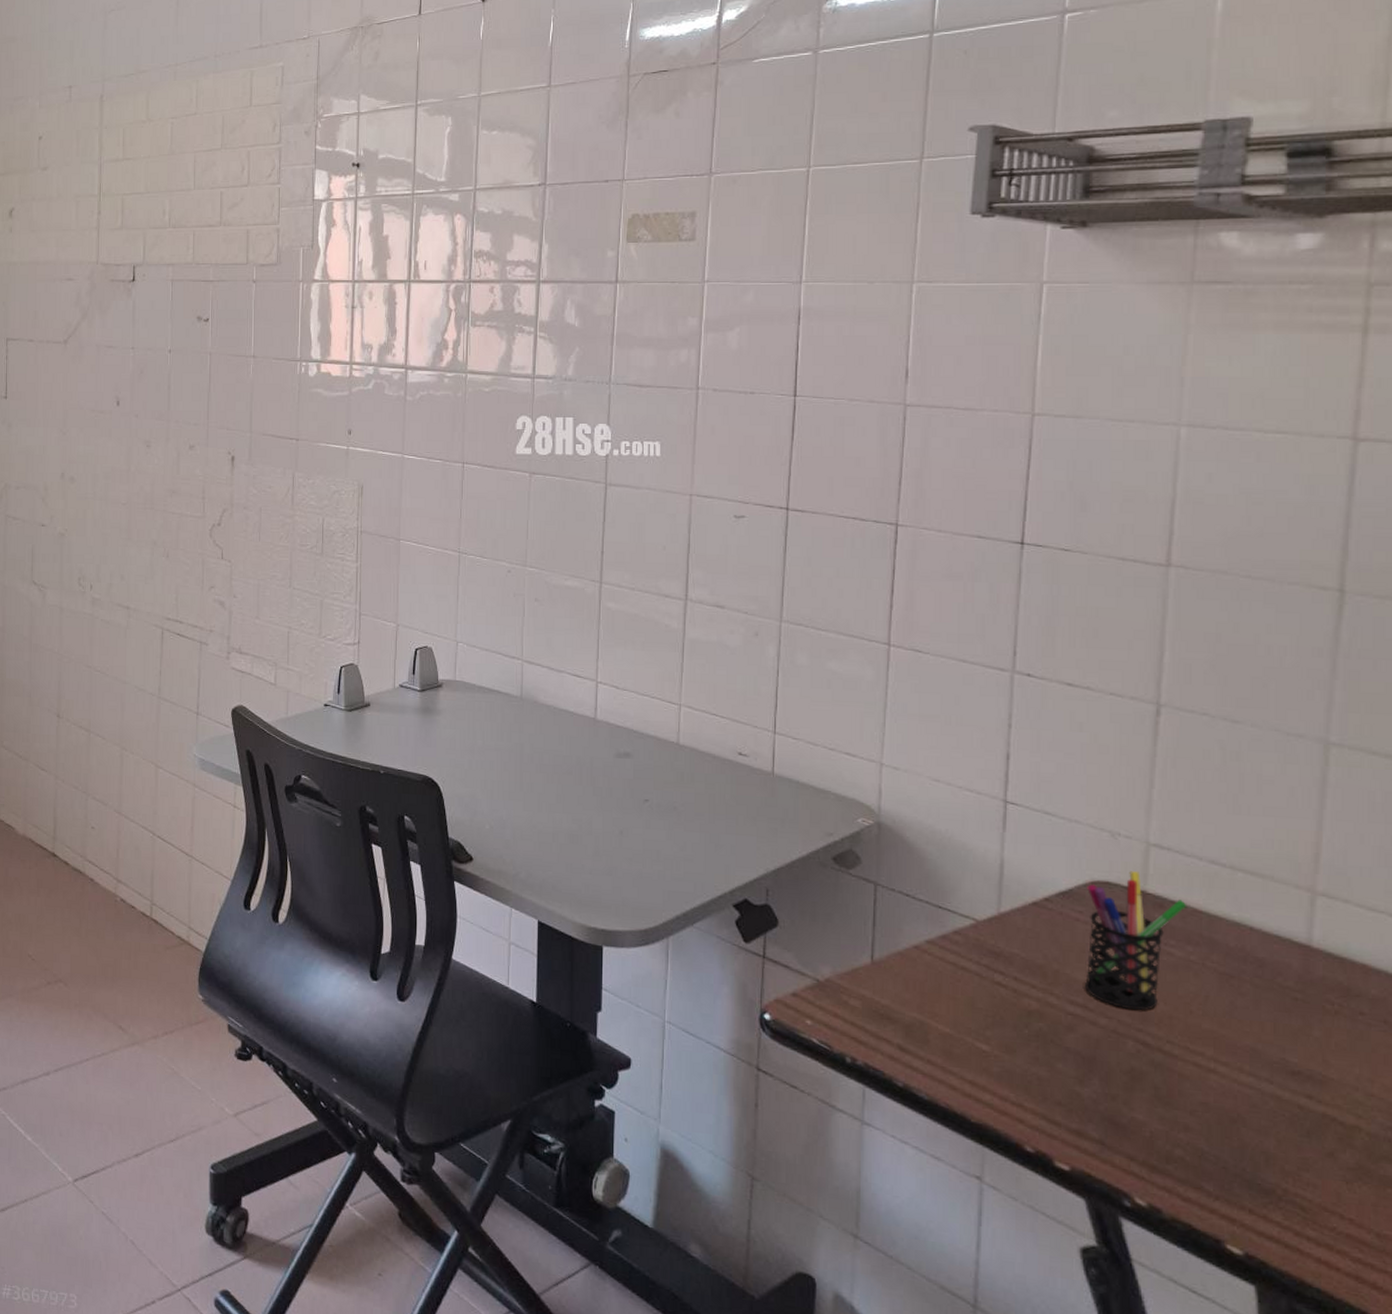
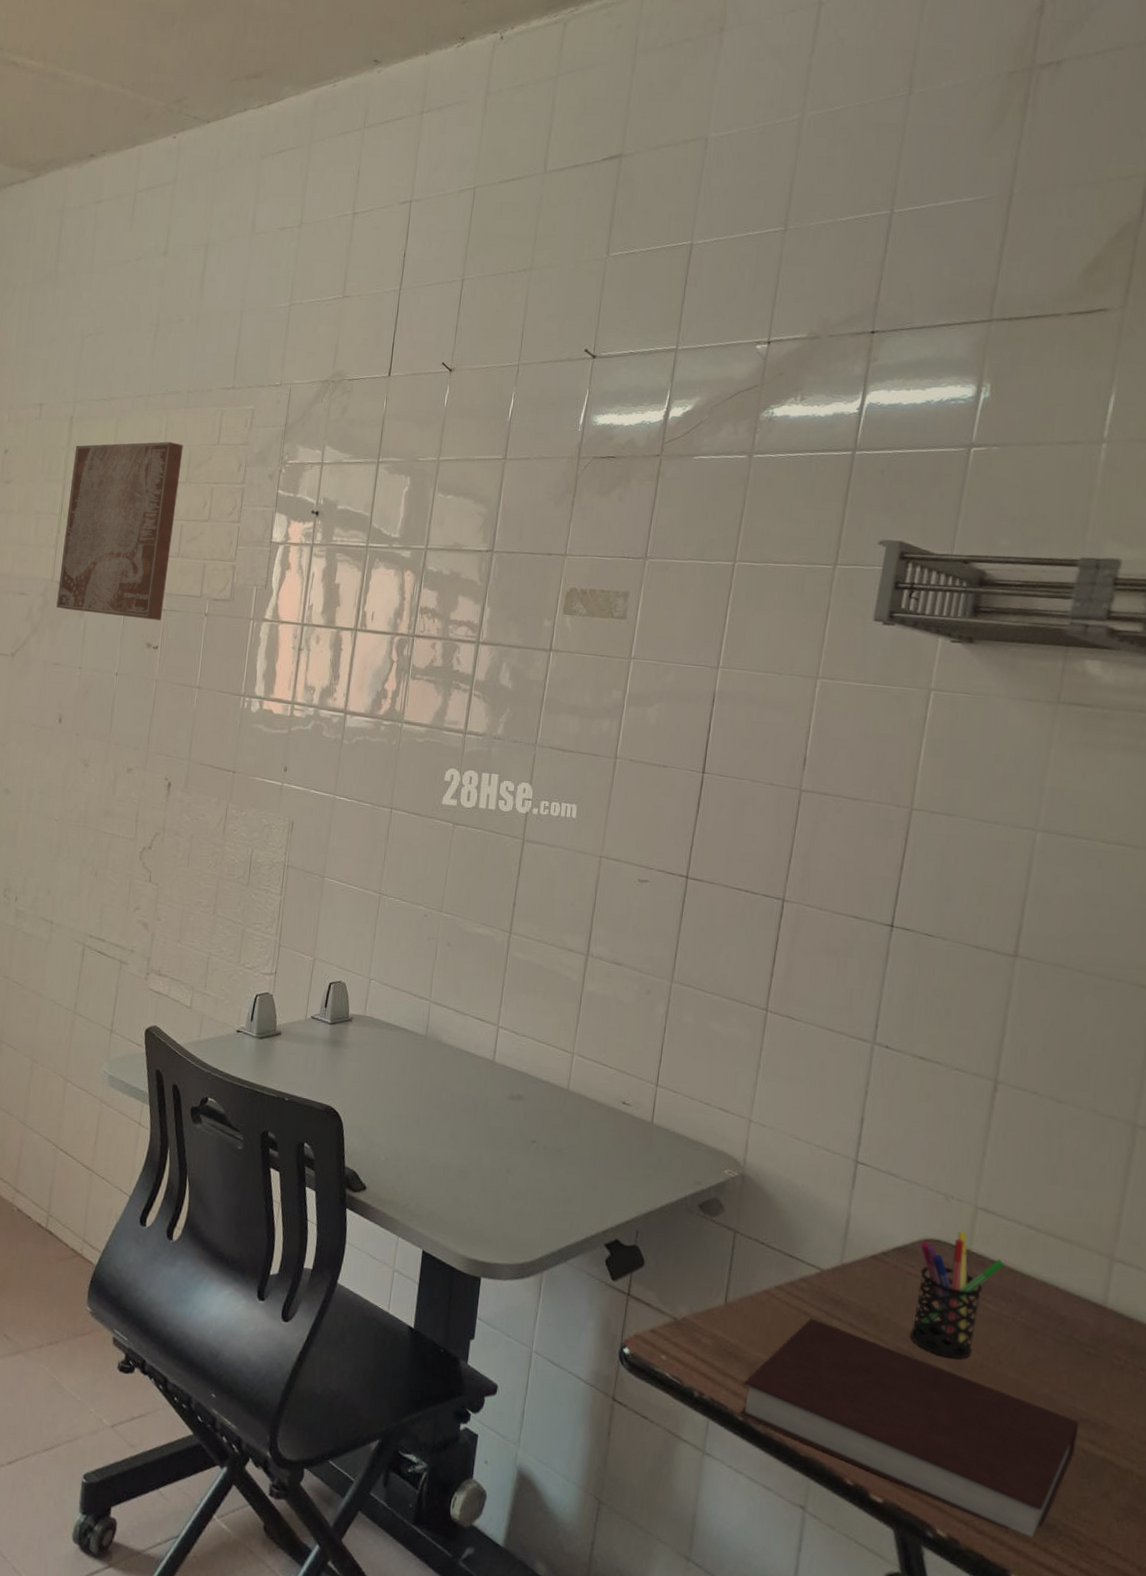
wall art: none [104,109,216,292] -> present [56,441,184,620]
notebook: none [898,973,1292,1204] -> present [739,1317,1080,1537]

